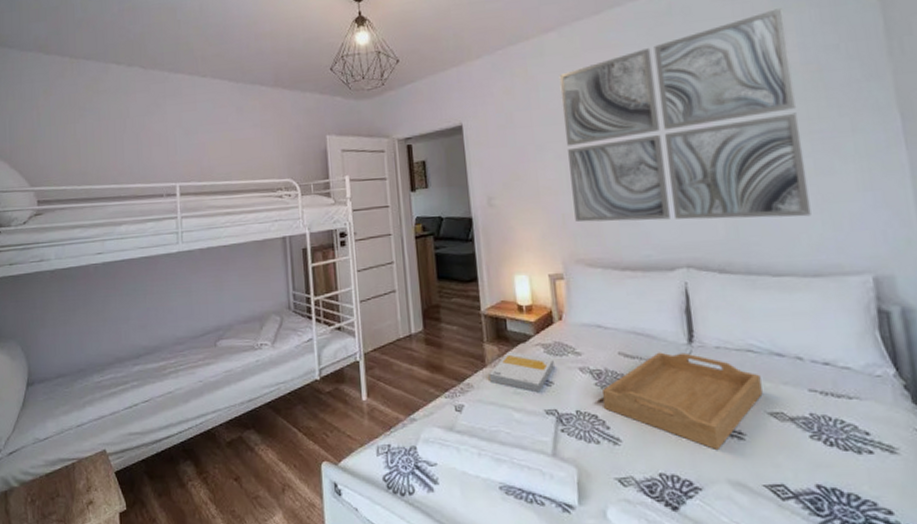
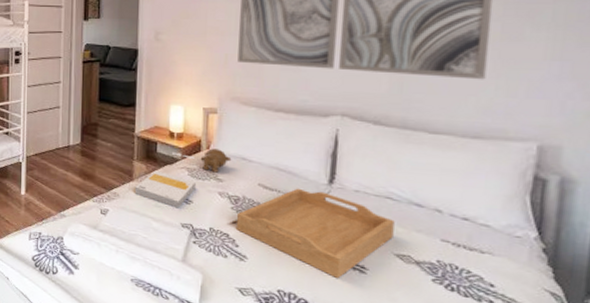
teddy bear: none [524,318,587,346] -> present [172,148,232,173]

